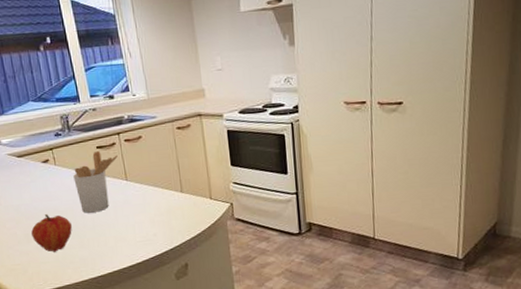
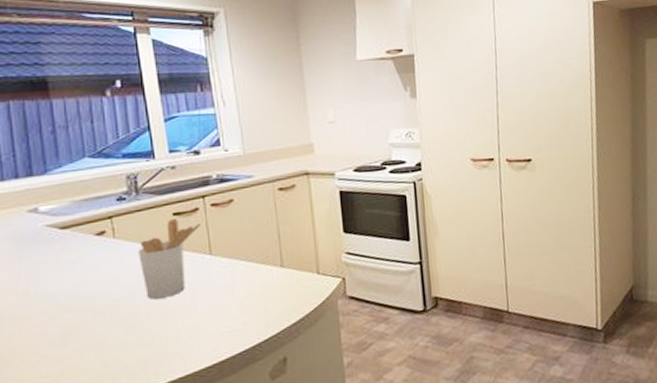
fruit: present [31,214,72,252] -> none [71,303,131,355]

